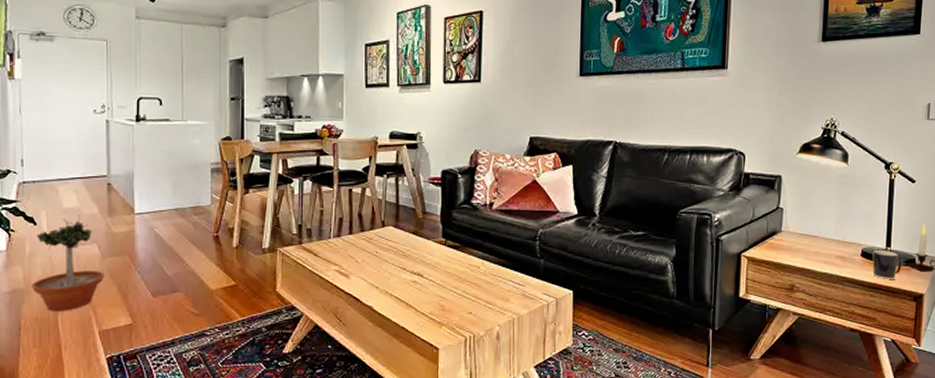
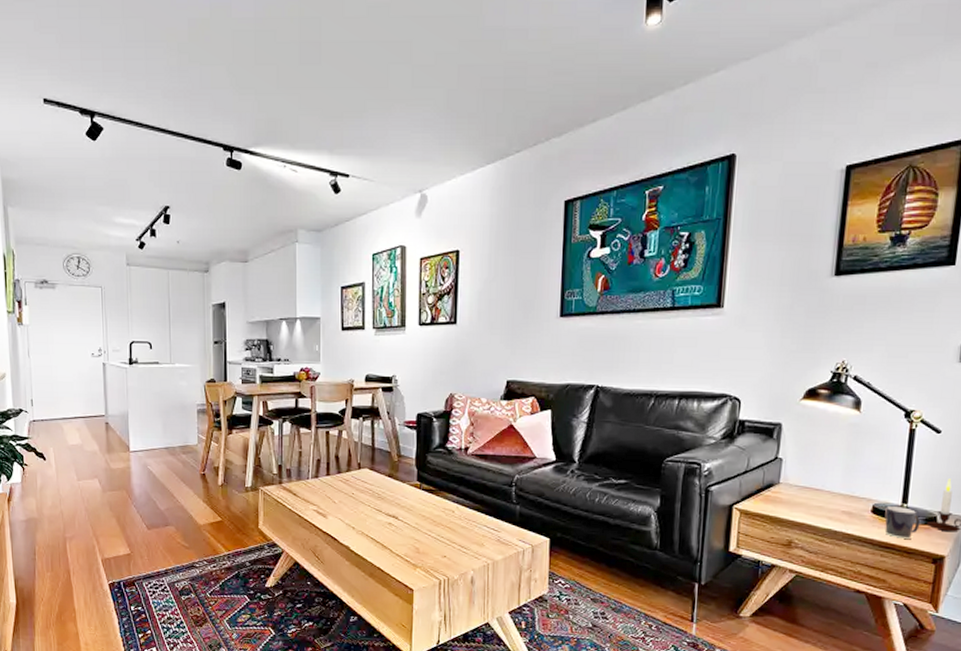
potted tree: present [32,215,105,311] -> none [43,451,106,540]

